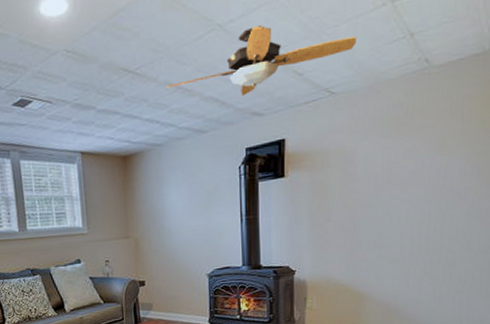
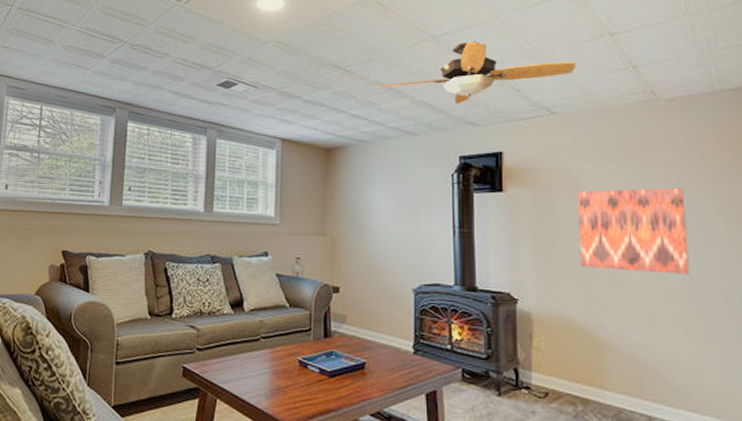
wall art: none [349,153,444,236] -> present [577,188,690,275]

